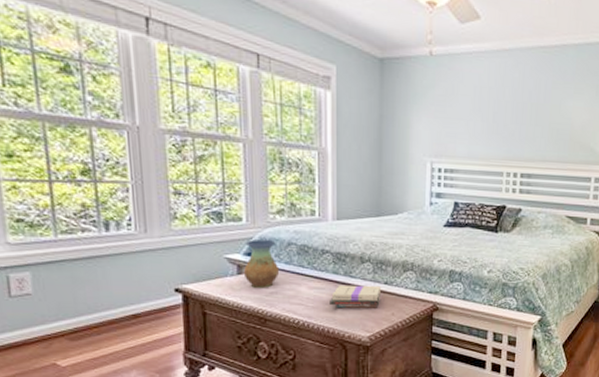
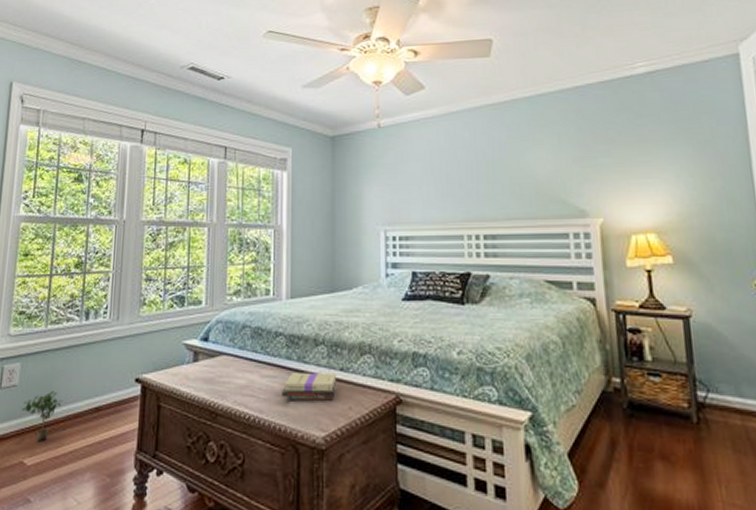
potted plant: none [43,299,93,346] -> present [22,391,63,442]
vase: present [243,240,280,288] -> none [198,323,234,377]

